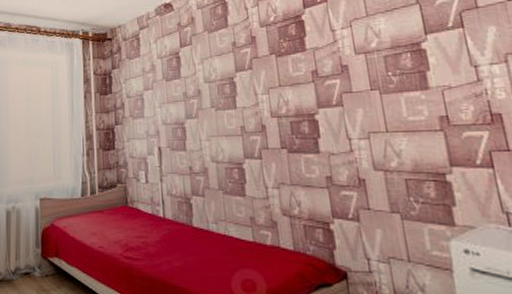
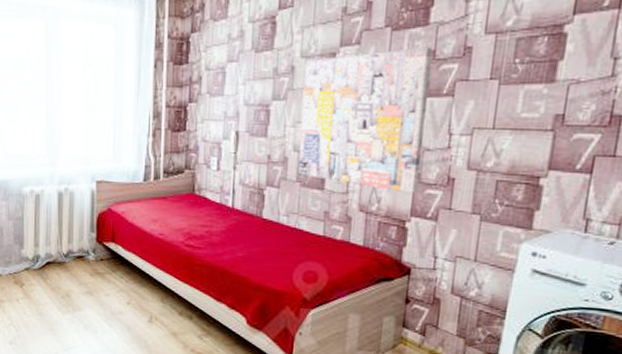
wall art: none [209,67,334,196] -> present [298,46,432,194]

